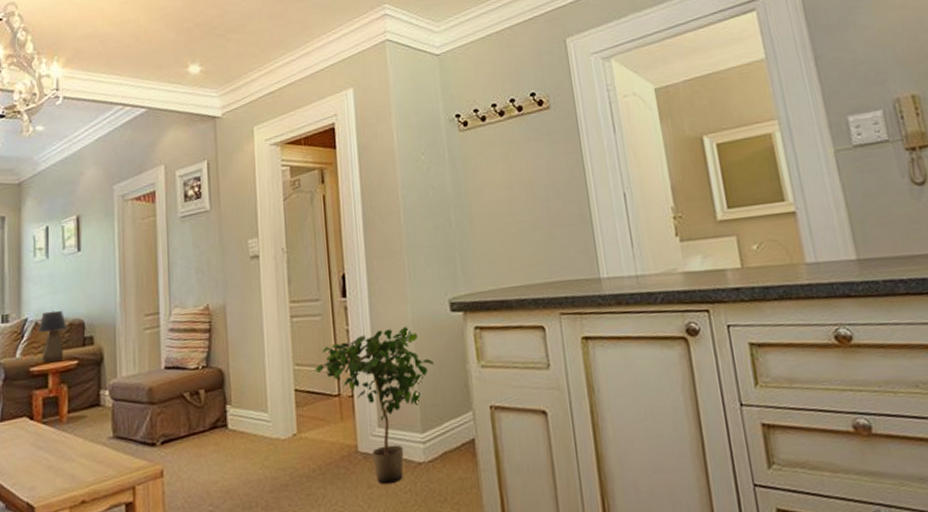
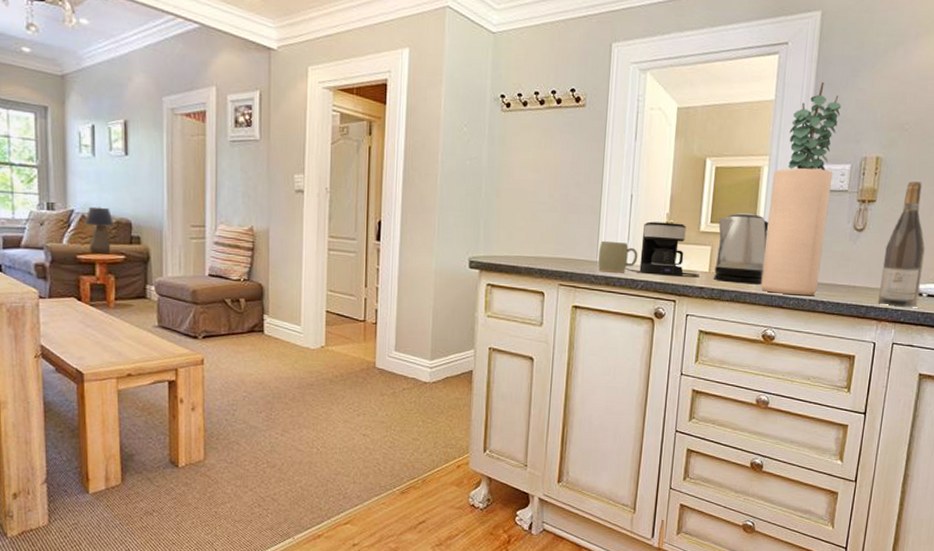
potted plant: present [314,326,434,484] -> none [345,273,448,394]
mug: none [599,250,649,290] -> present [597,240,638,273]
coffee maker: none [635,215,733,285] -> present [624,221,701,278]
kettle: none [737,188,814,277] -> present [713,212,768,285]
vase: none [788,28,890,281] -> present [761,82,842,296]

